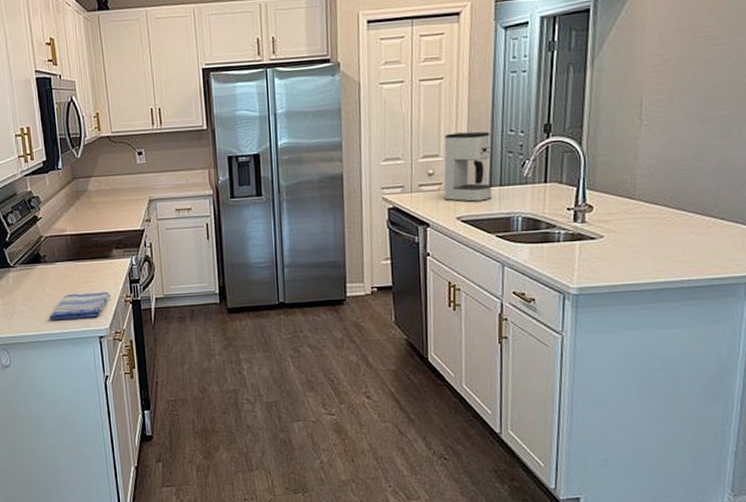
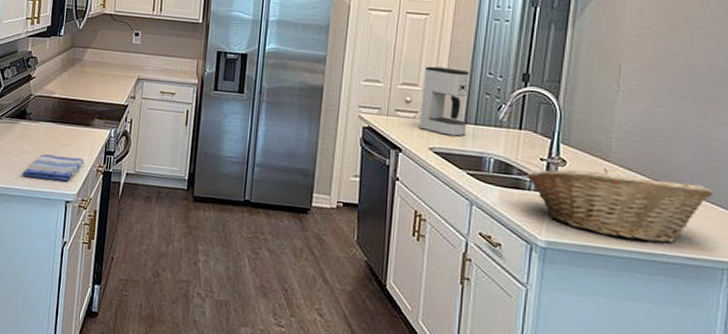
fruit basket: none [555,206,737,272] -> present [527,167,714,244]

